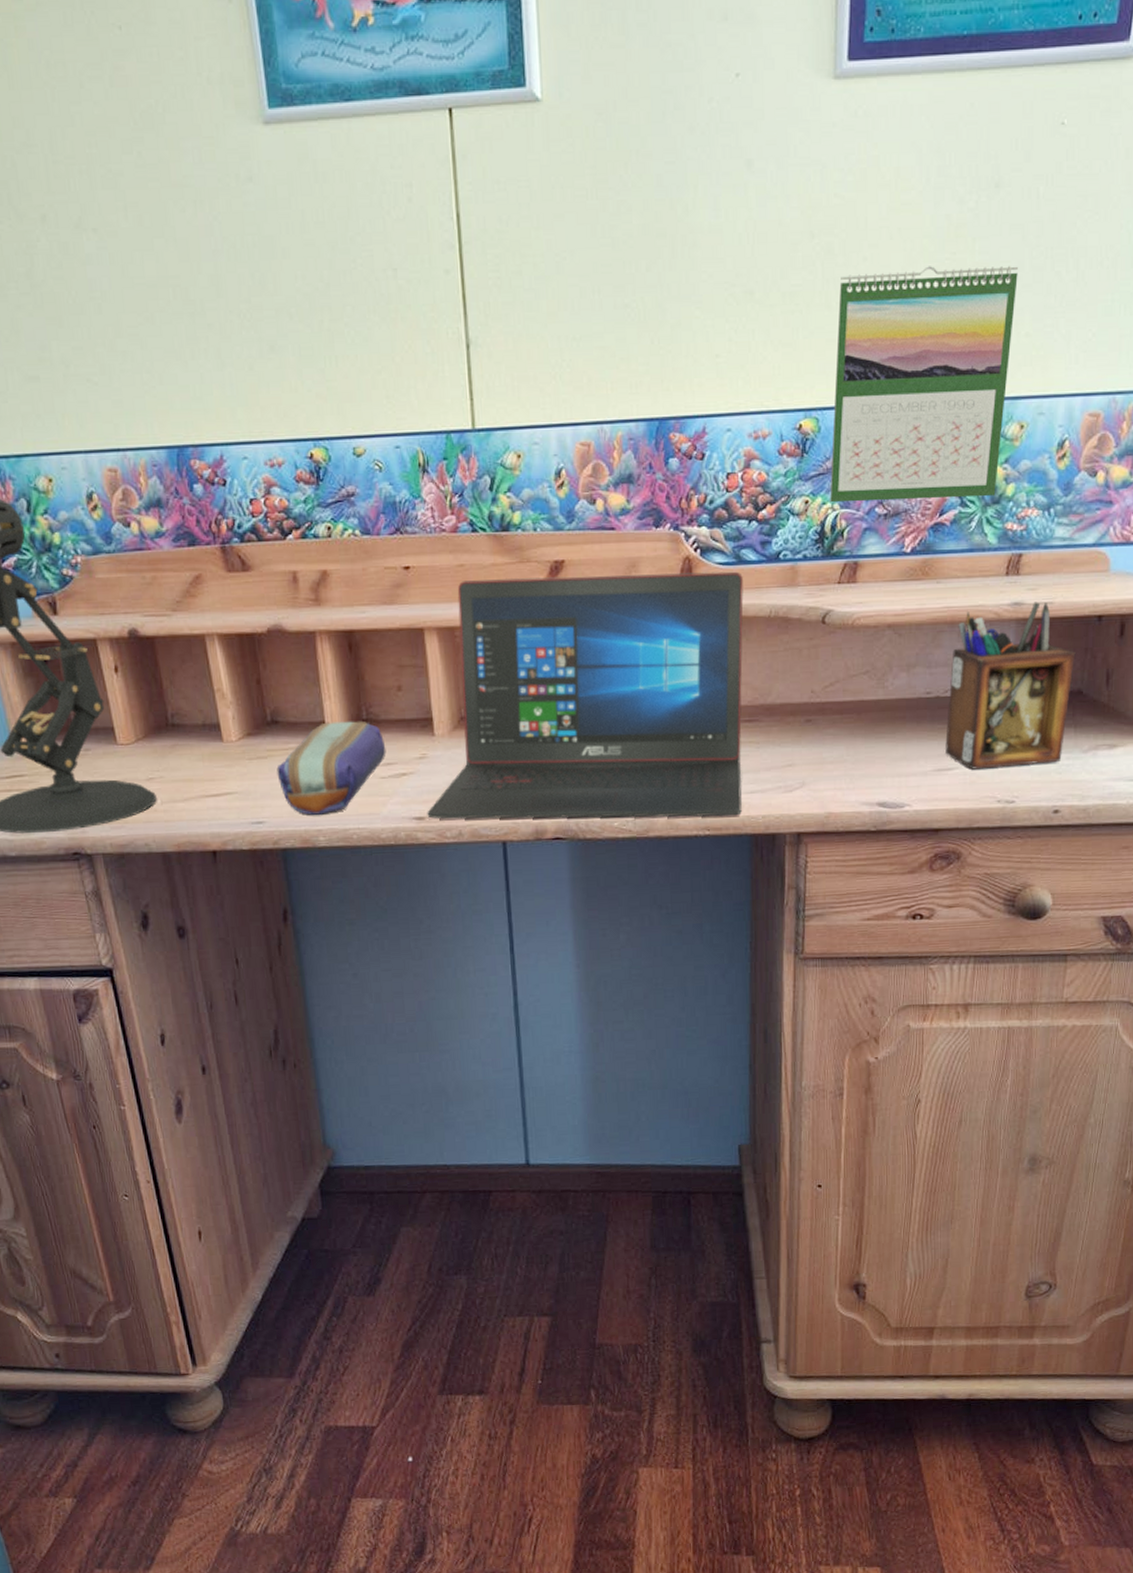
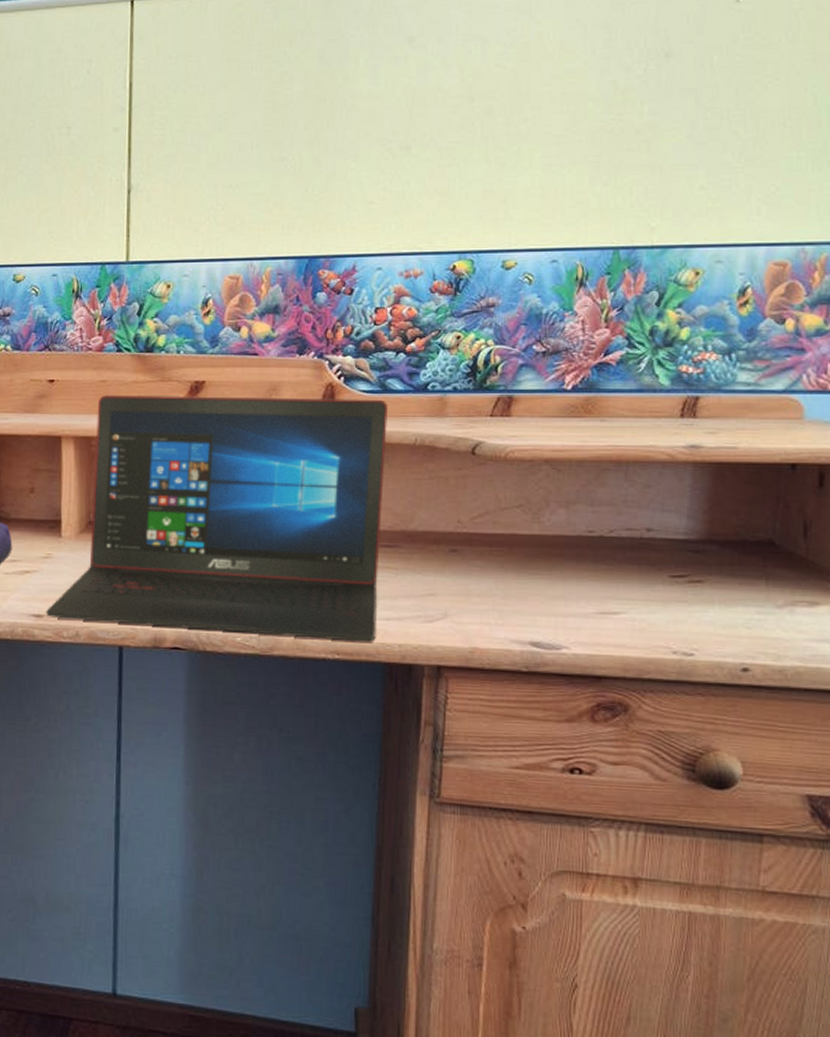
calendar: present [830,266,1018,503] -> none [483,126,691,339]
desk organizer: present [945,602,1076,770] -> none [610,446,765,616]

